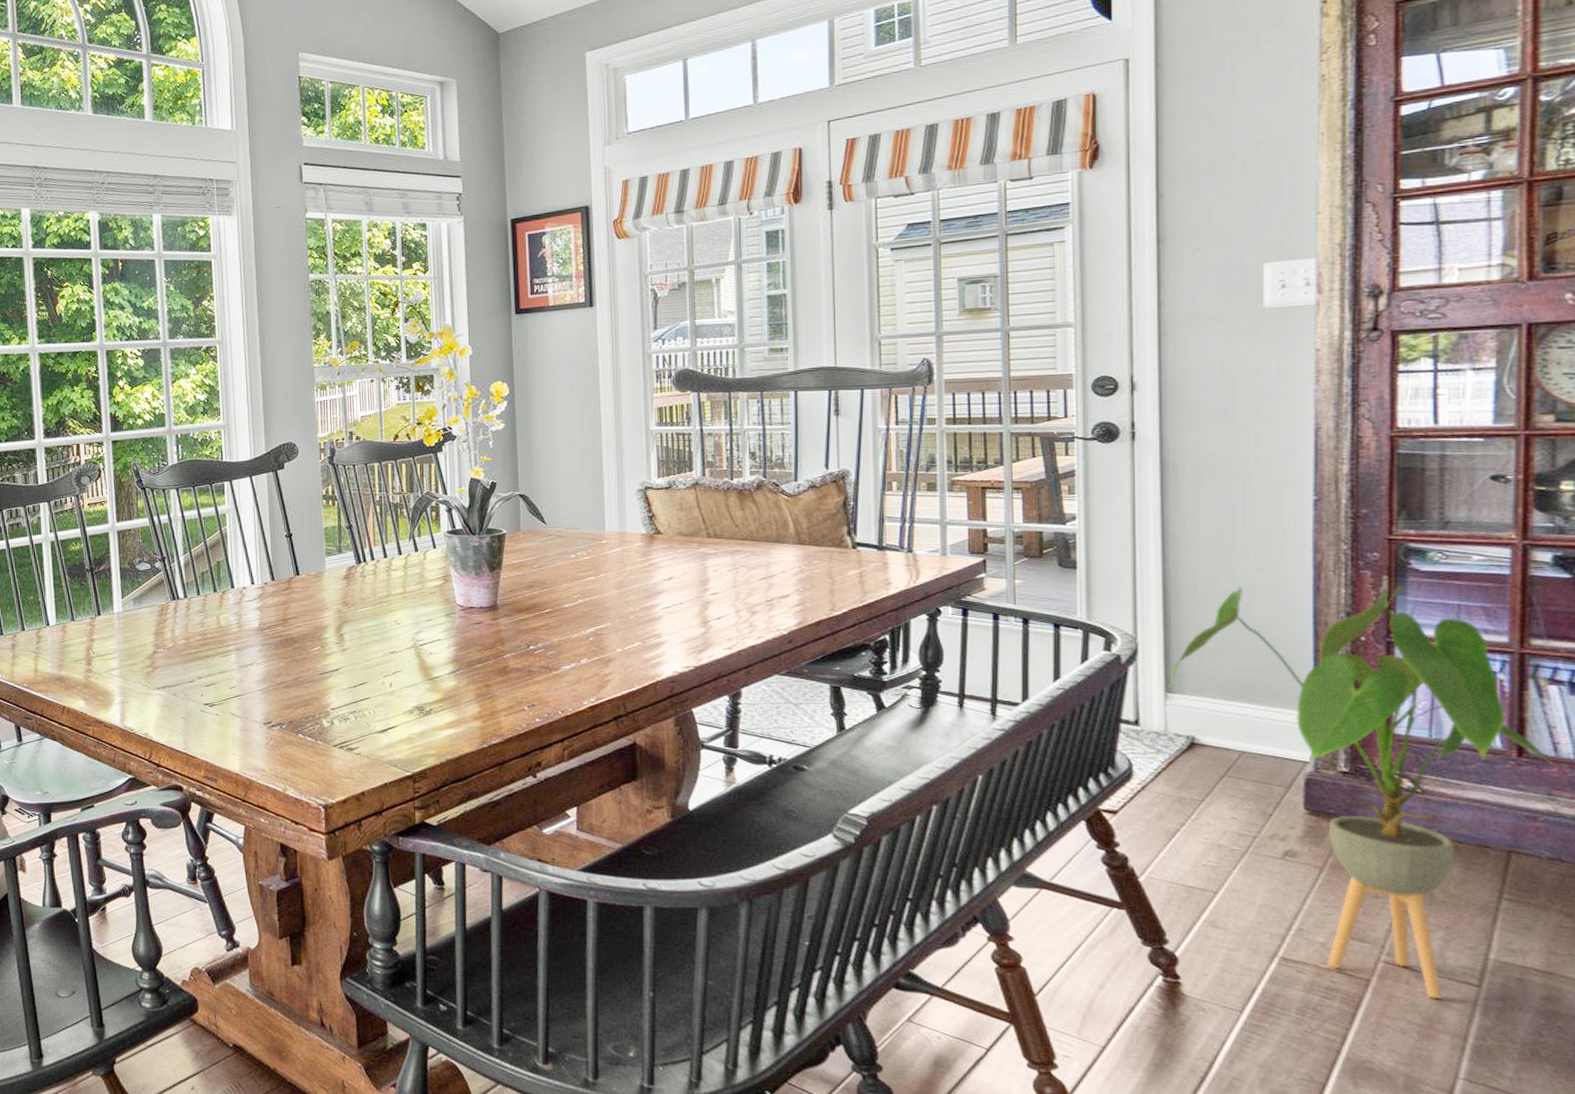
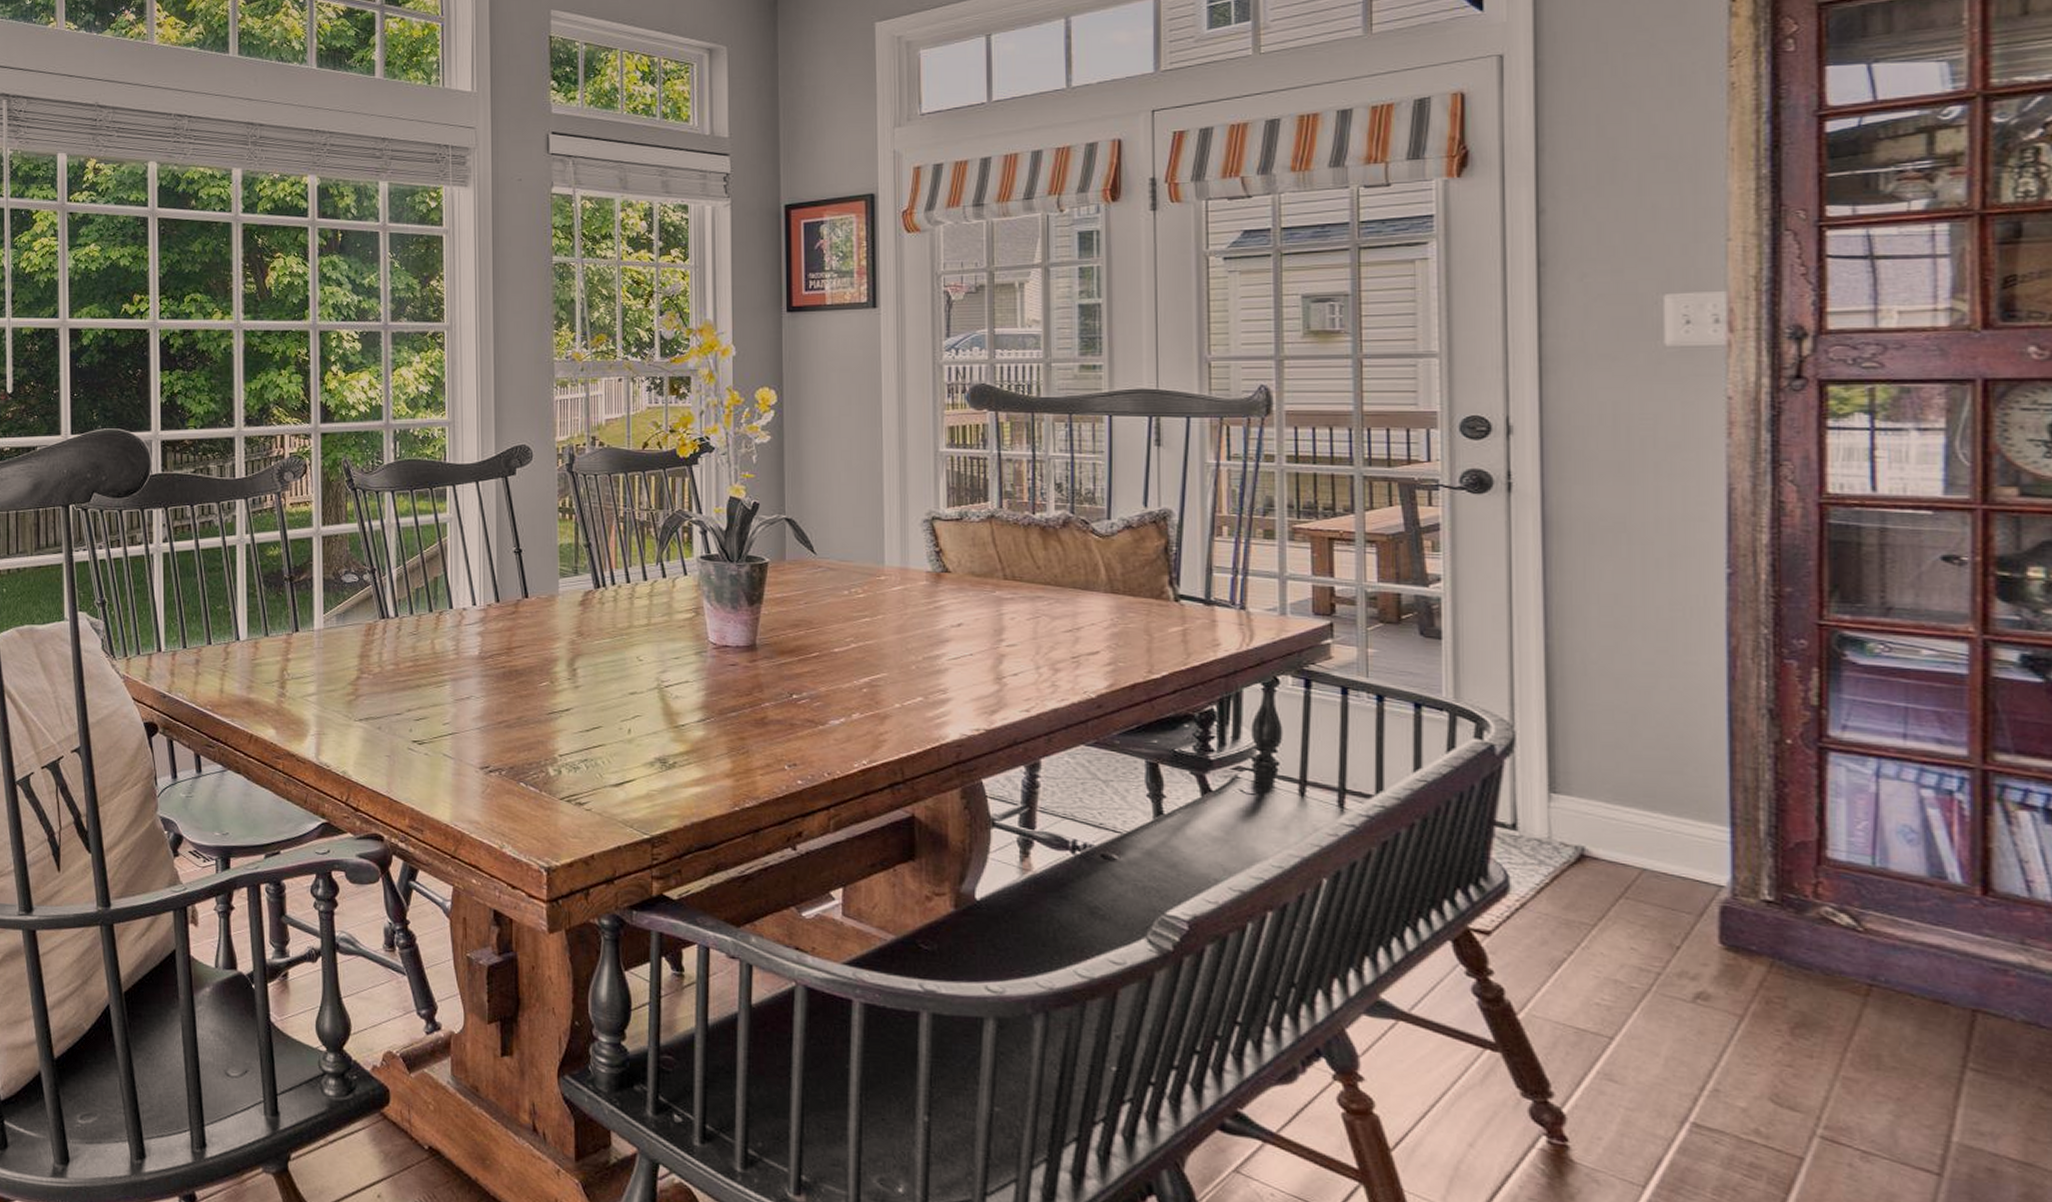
house plant: present [1169,585,1558,998] -> none [1554,670,2032,1187]

